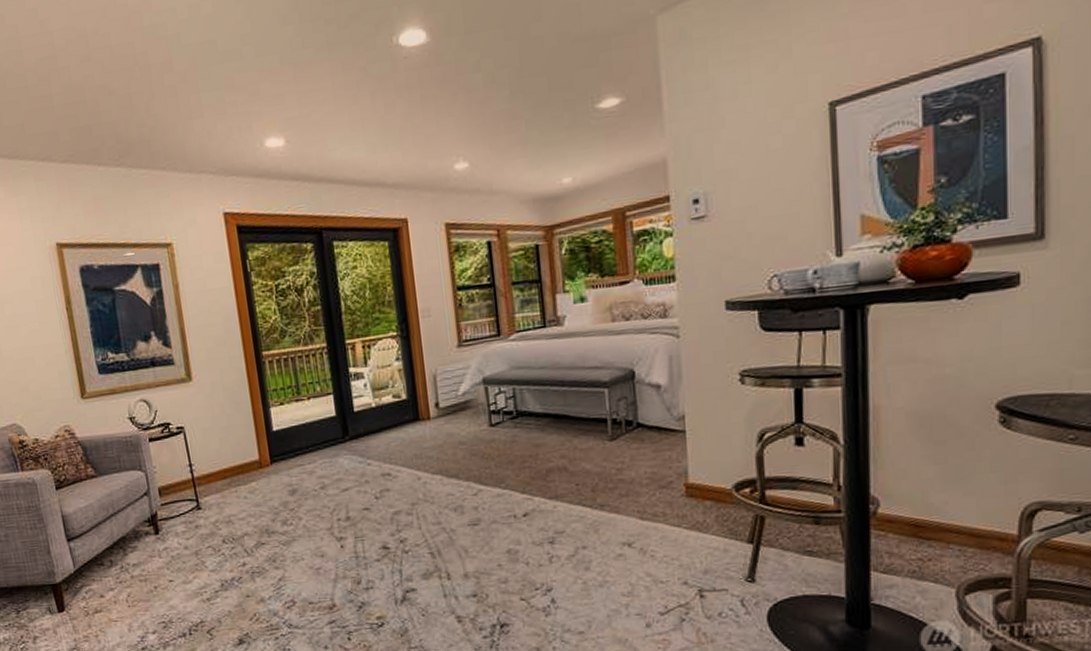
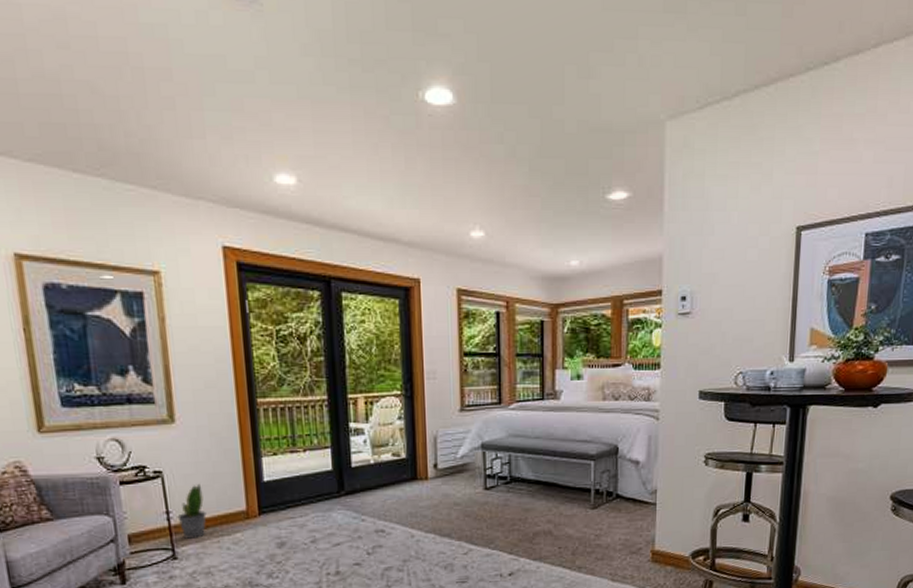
potted plant: none [199,436,224,490] -> present [177,483,207,539]

